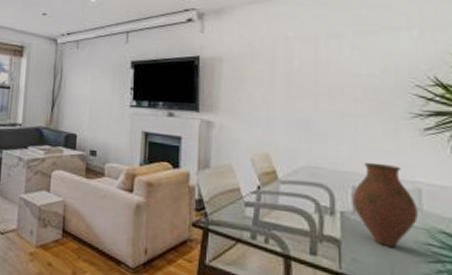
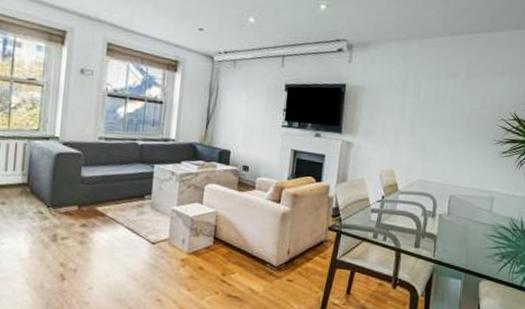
vase: present [352,162,418,249] -> none [448,177,490,240]

